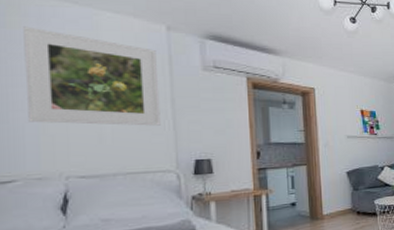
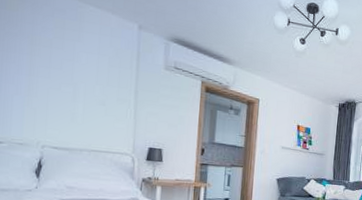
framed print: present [23,26,161,126] -> none [17,10,127,113]

